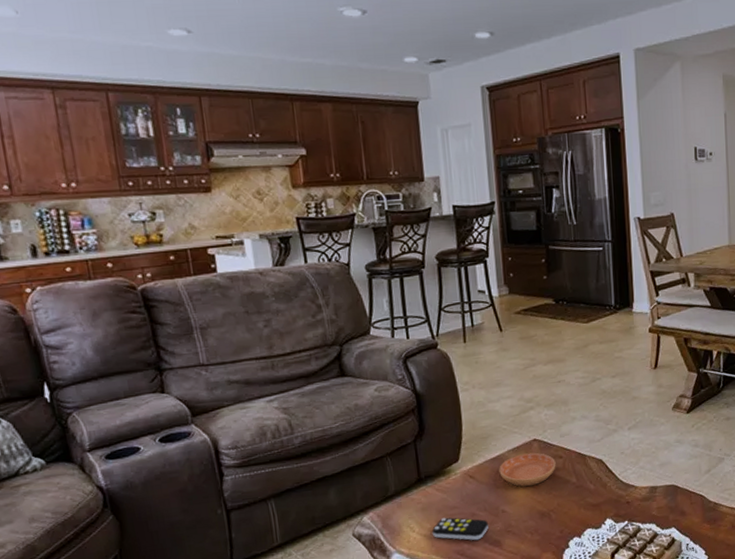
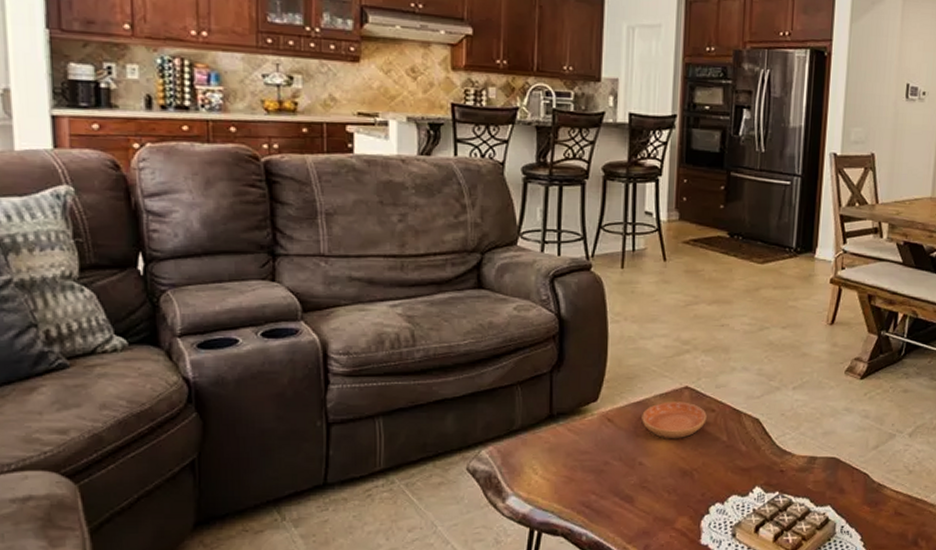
remote control: present [432,517,488,541] -> none [558,462,621,493]

